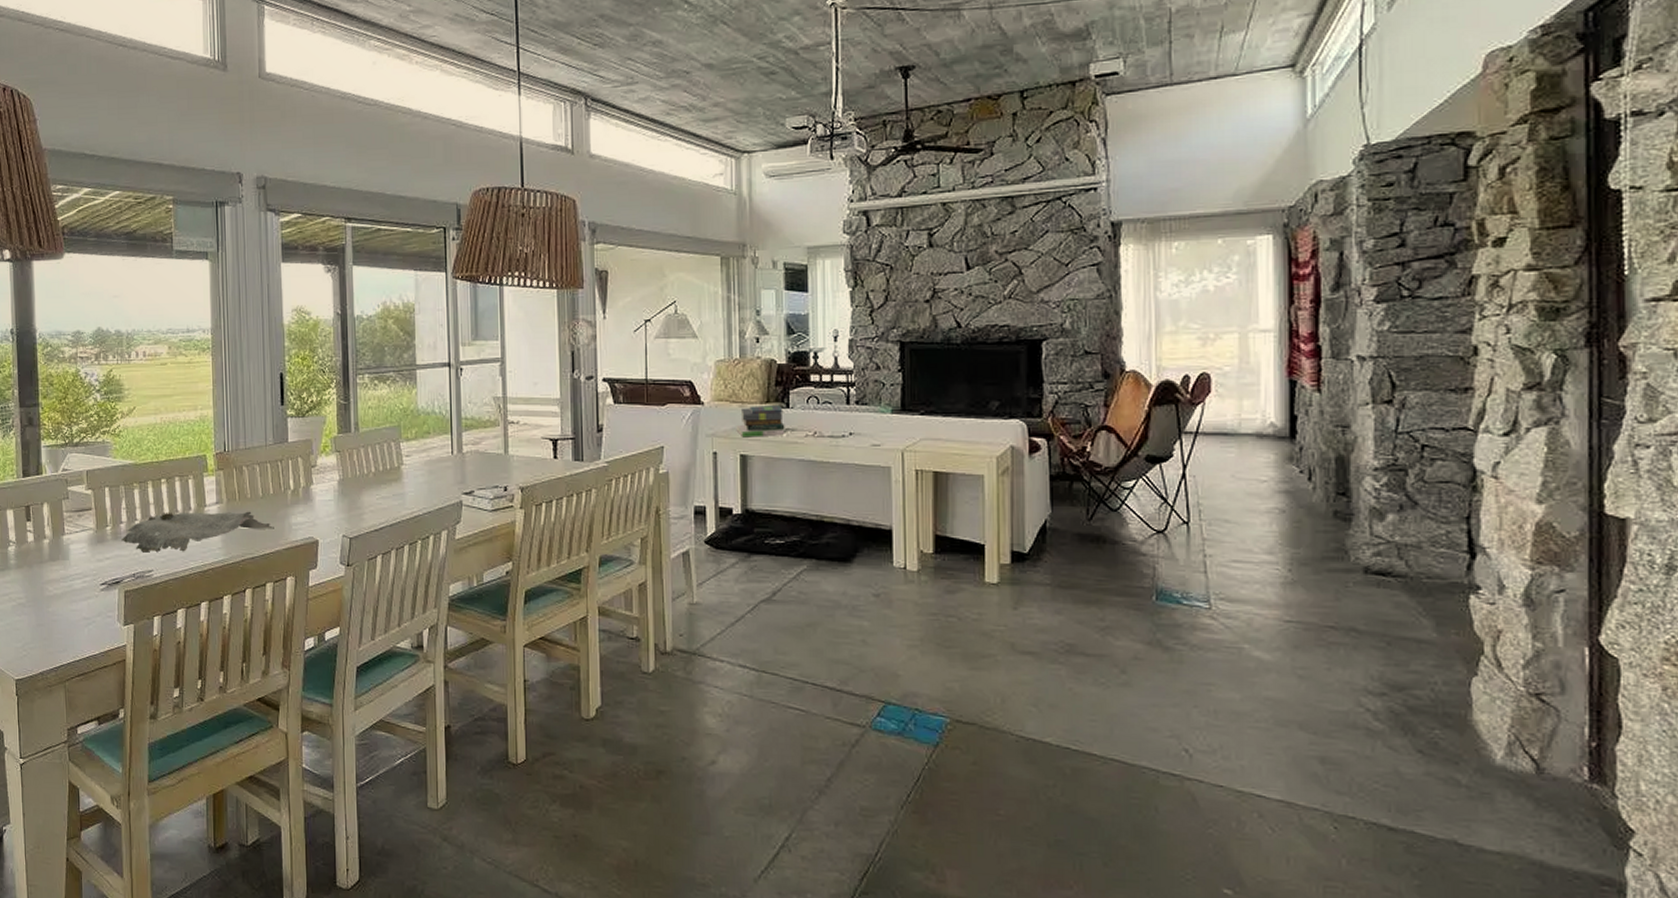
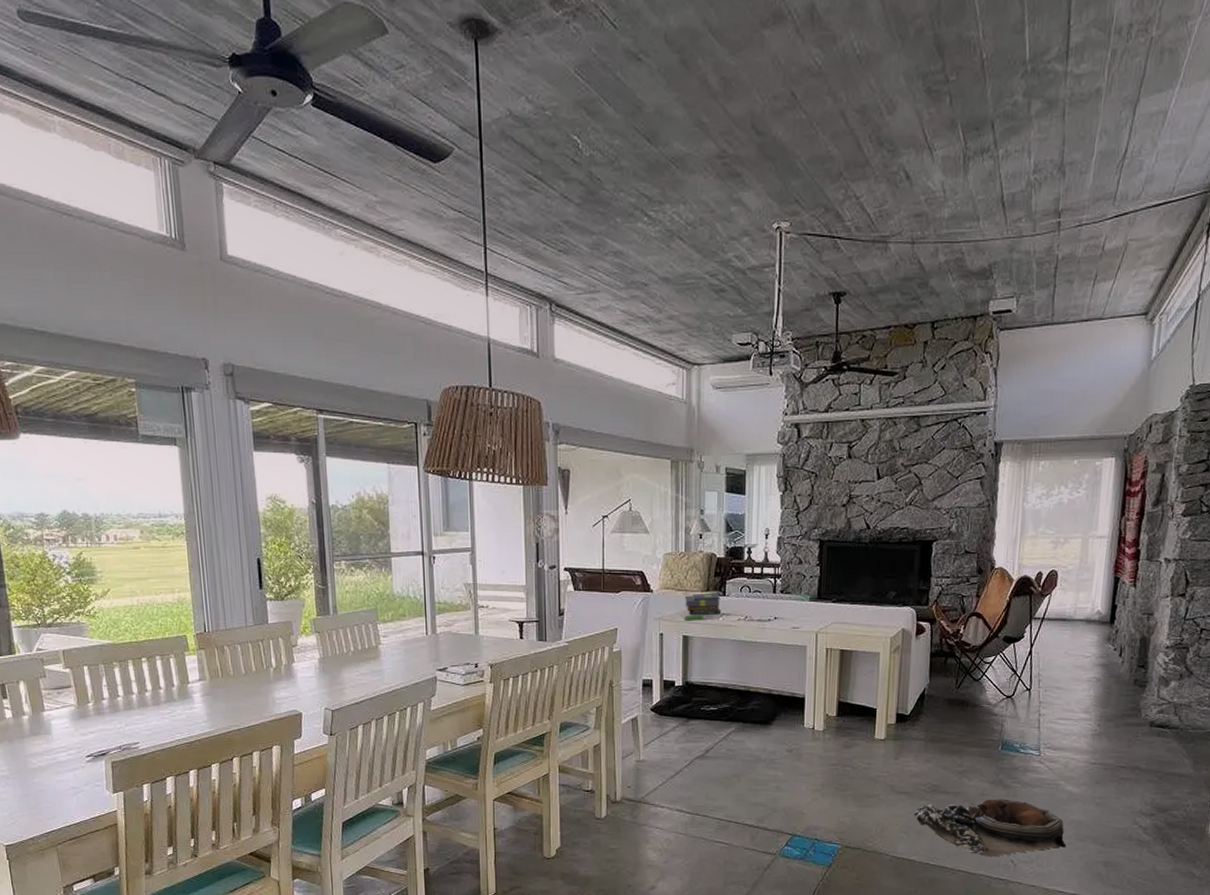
napkin: present [121,510,274,553] -> none [105,687,258,726]
dog bed: none [1043,665,1262,744] -> present [913,799,1066,858]

